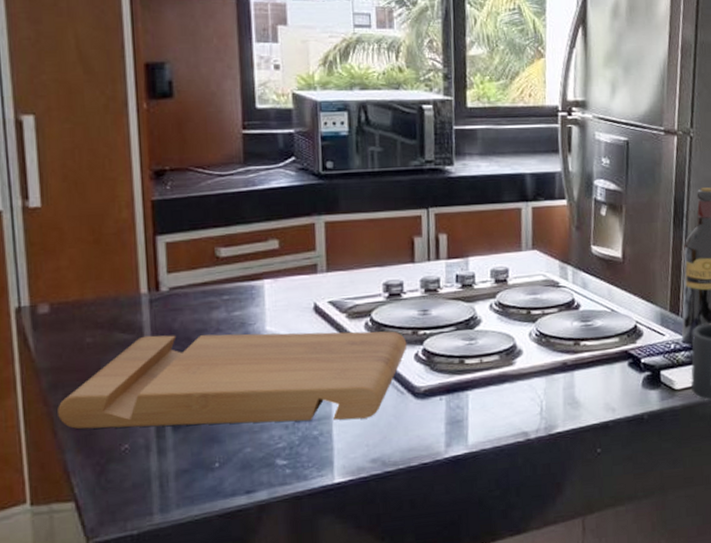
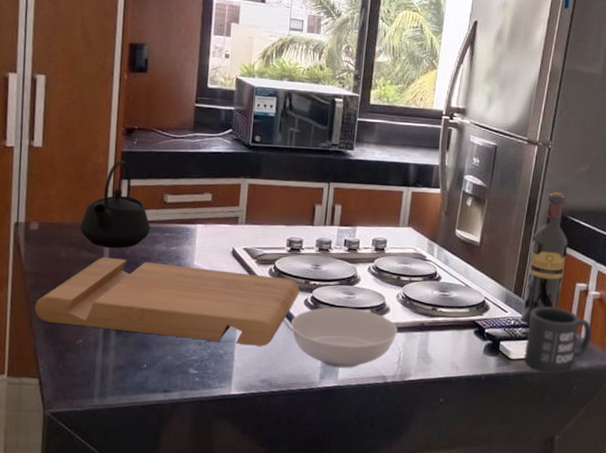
kettle: none [106,212,203,324] -> present [79,161,150,248]
bowl: none [400,356,536,431] -> present [290,307,398,368]

